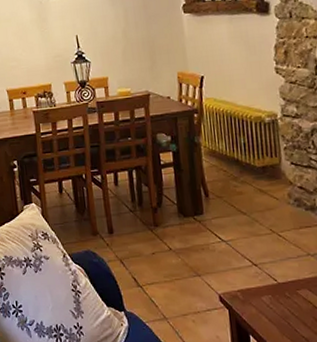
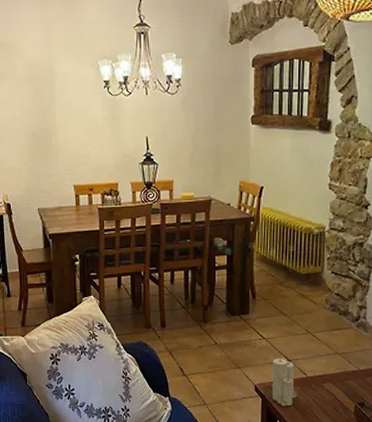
candle: none [236,260,270,319] -> present [272,356,297,407]

